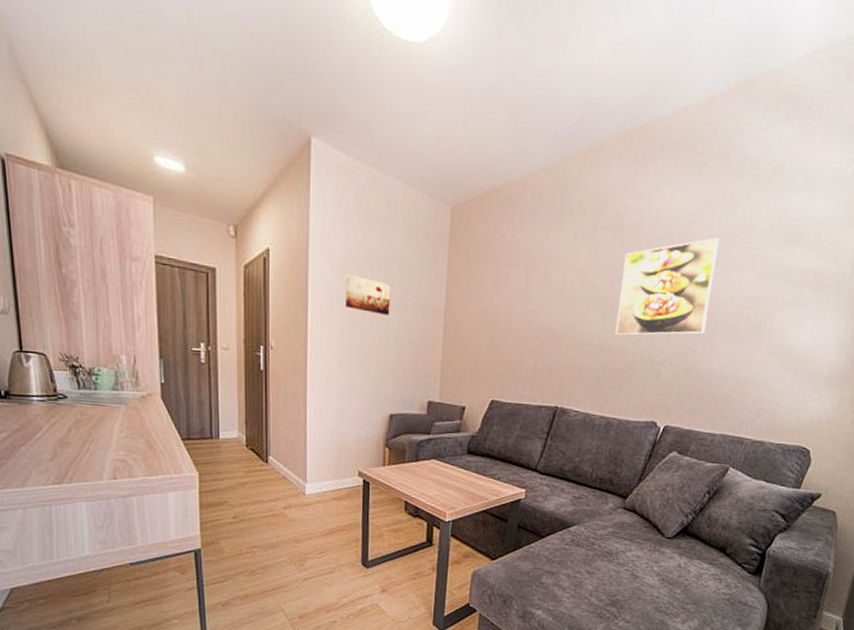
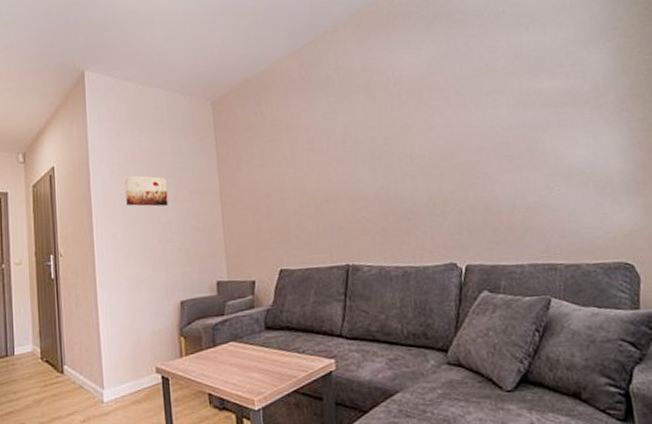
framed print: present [614,237,719,336] -> none [380,80,478,185]

